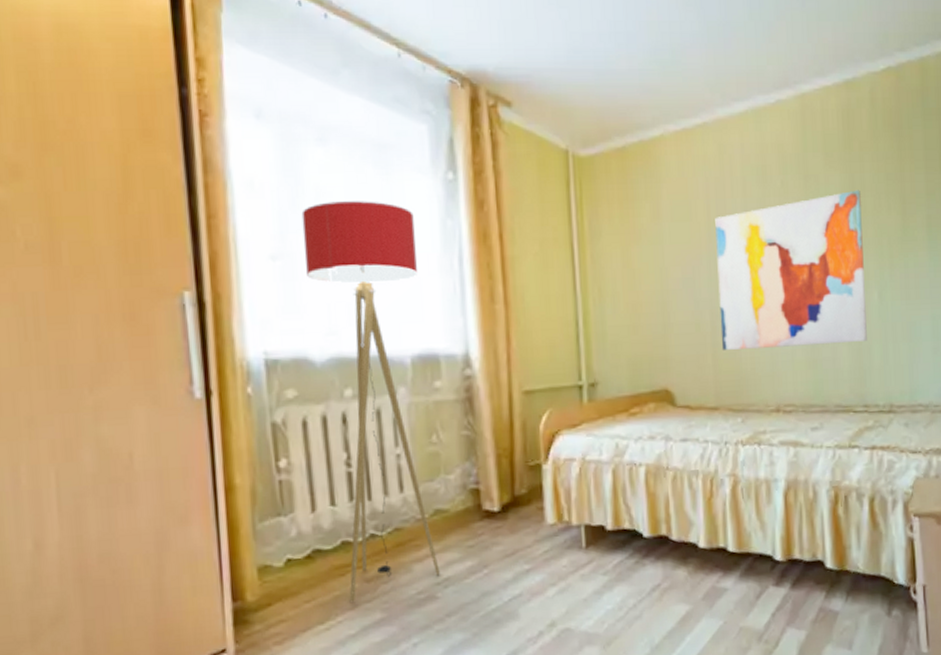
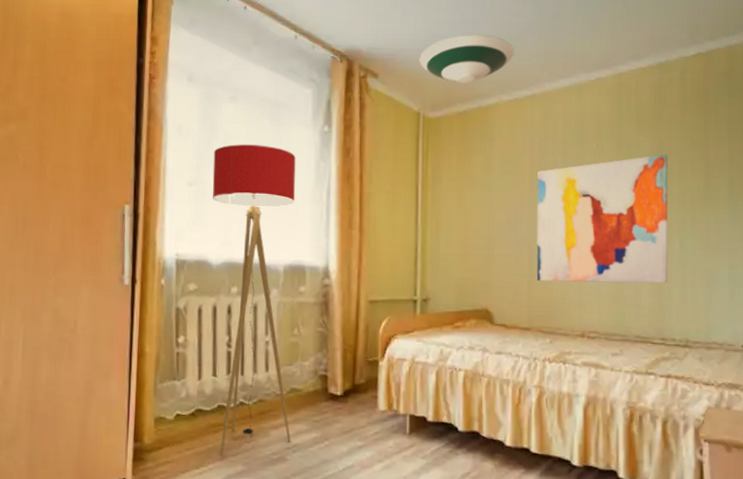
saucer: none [562,47,679,111] -> present [419,34,515,83]

